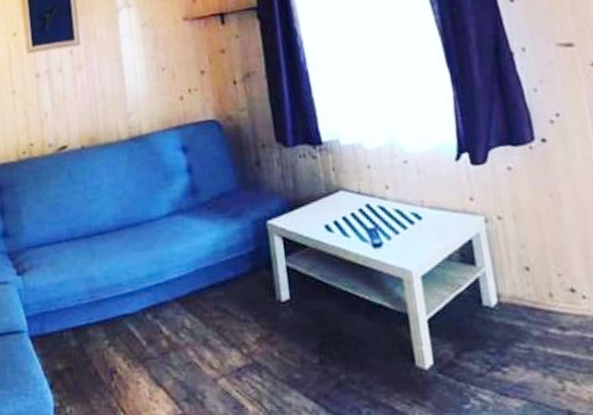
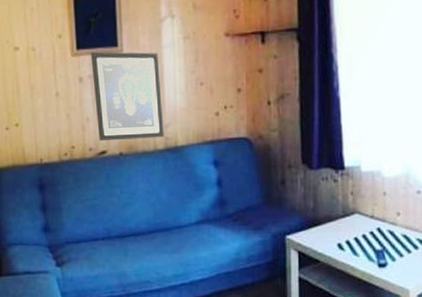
wall art: none [47,42,128,136] -> present [90,51,164,142]

